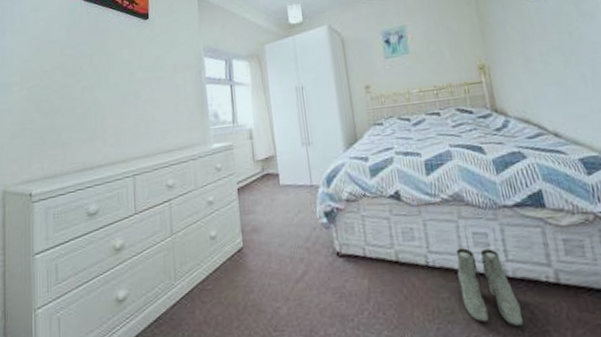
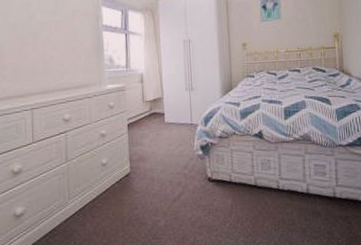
boots: present [455,248,523,327] -> none [300,176,343,233]

